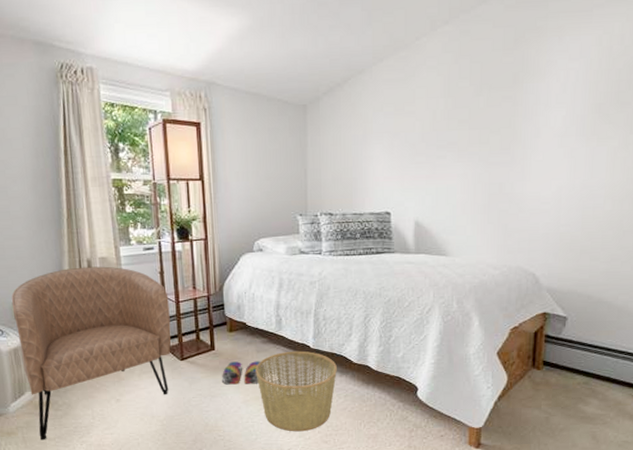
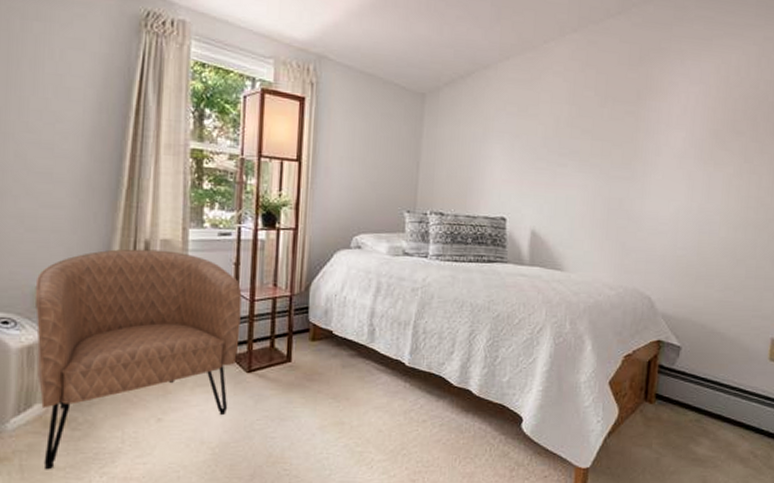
slippers: present [222,361,263,385] -> none [296,377,347,406]
basket: present [255,350,337,432] -> none [338,368,434,467]

